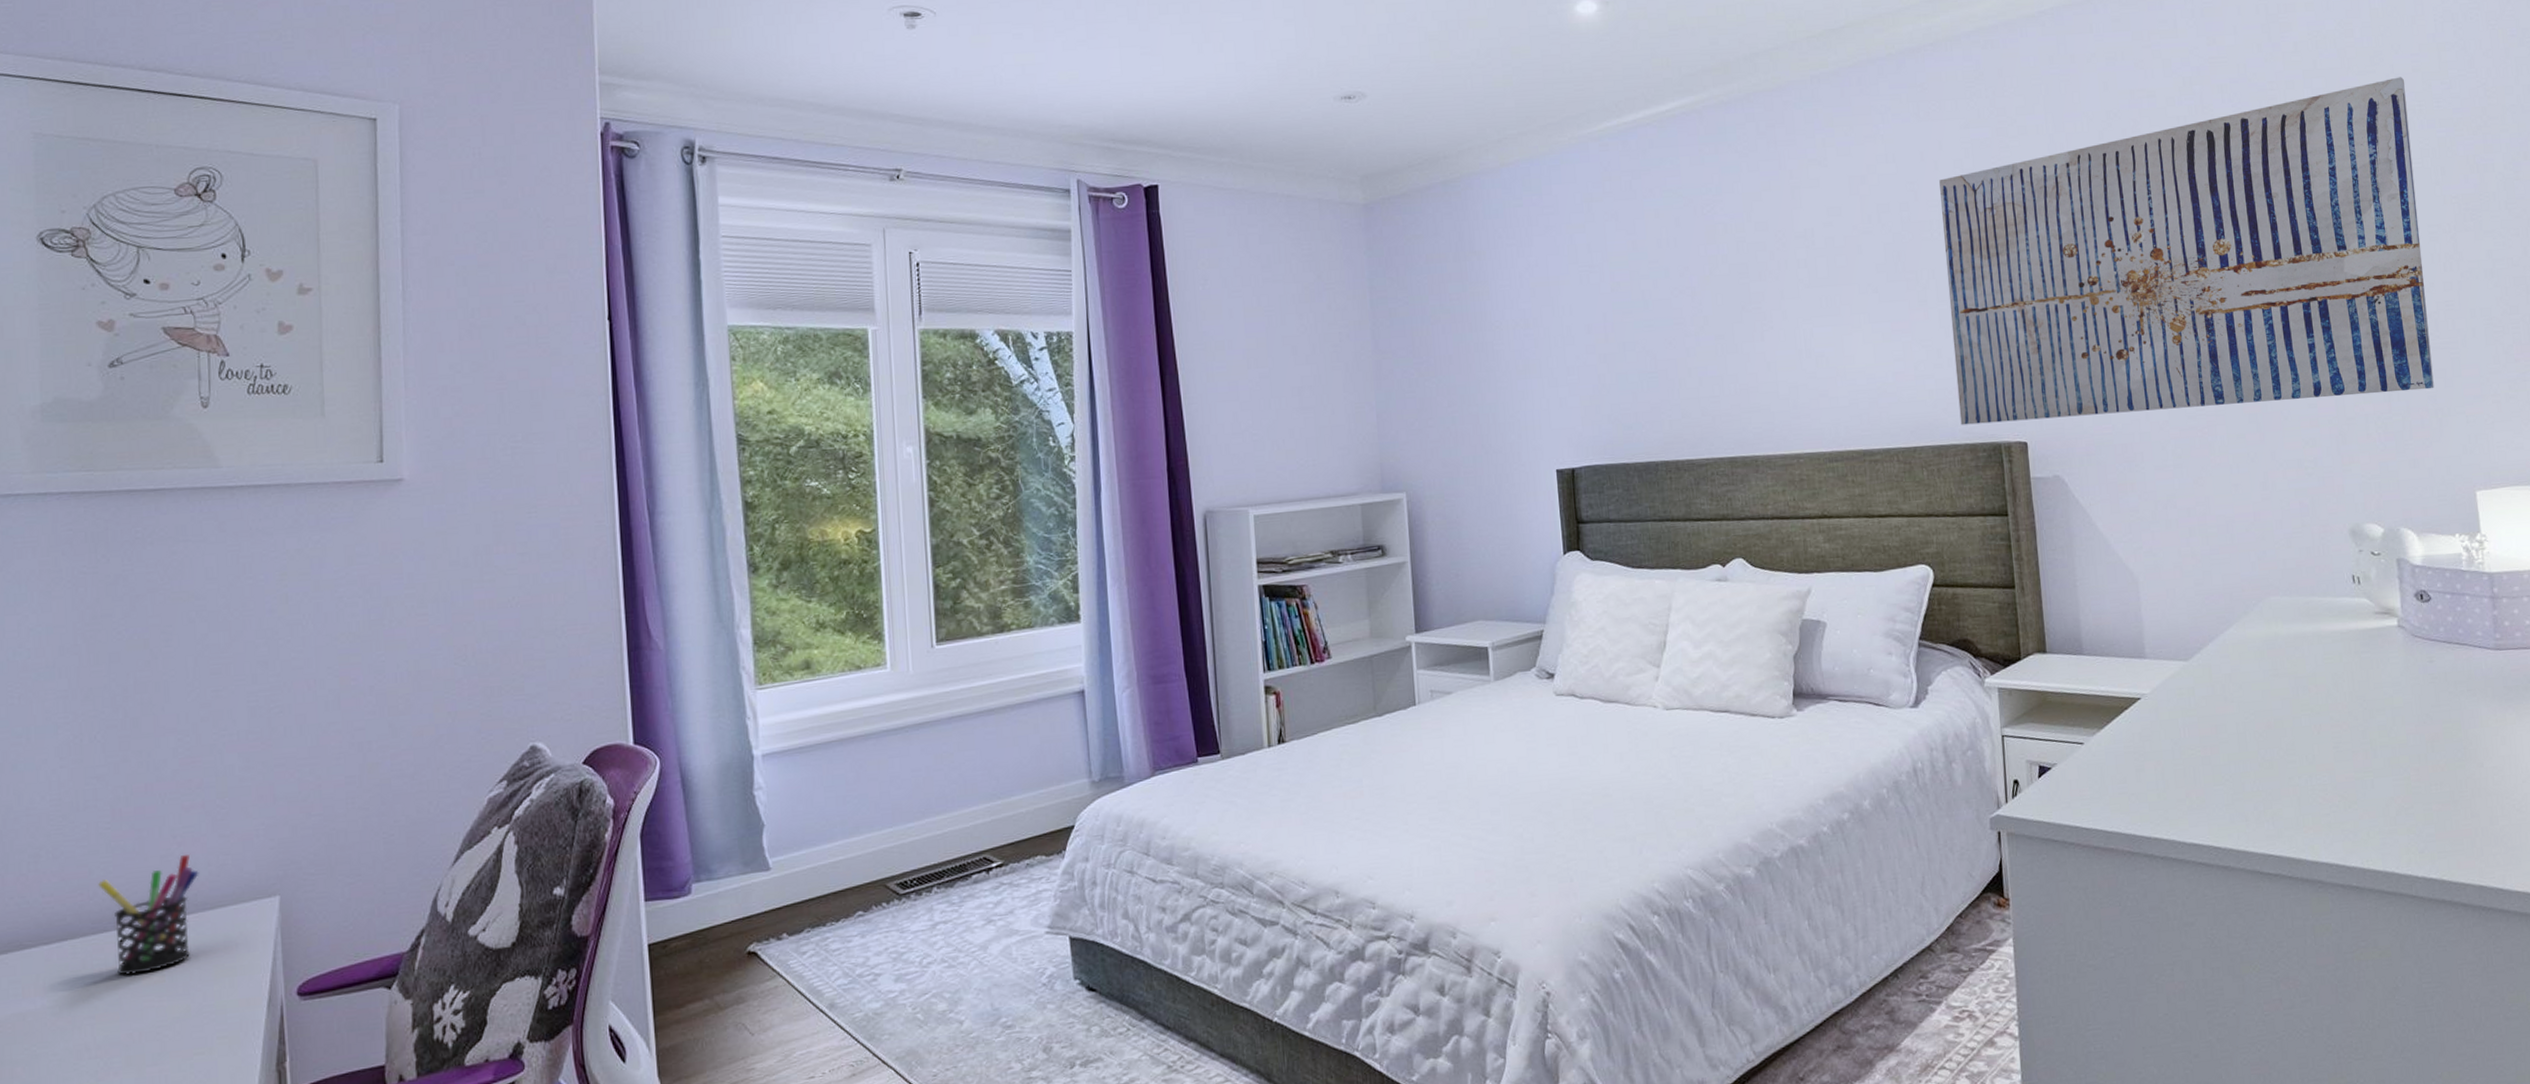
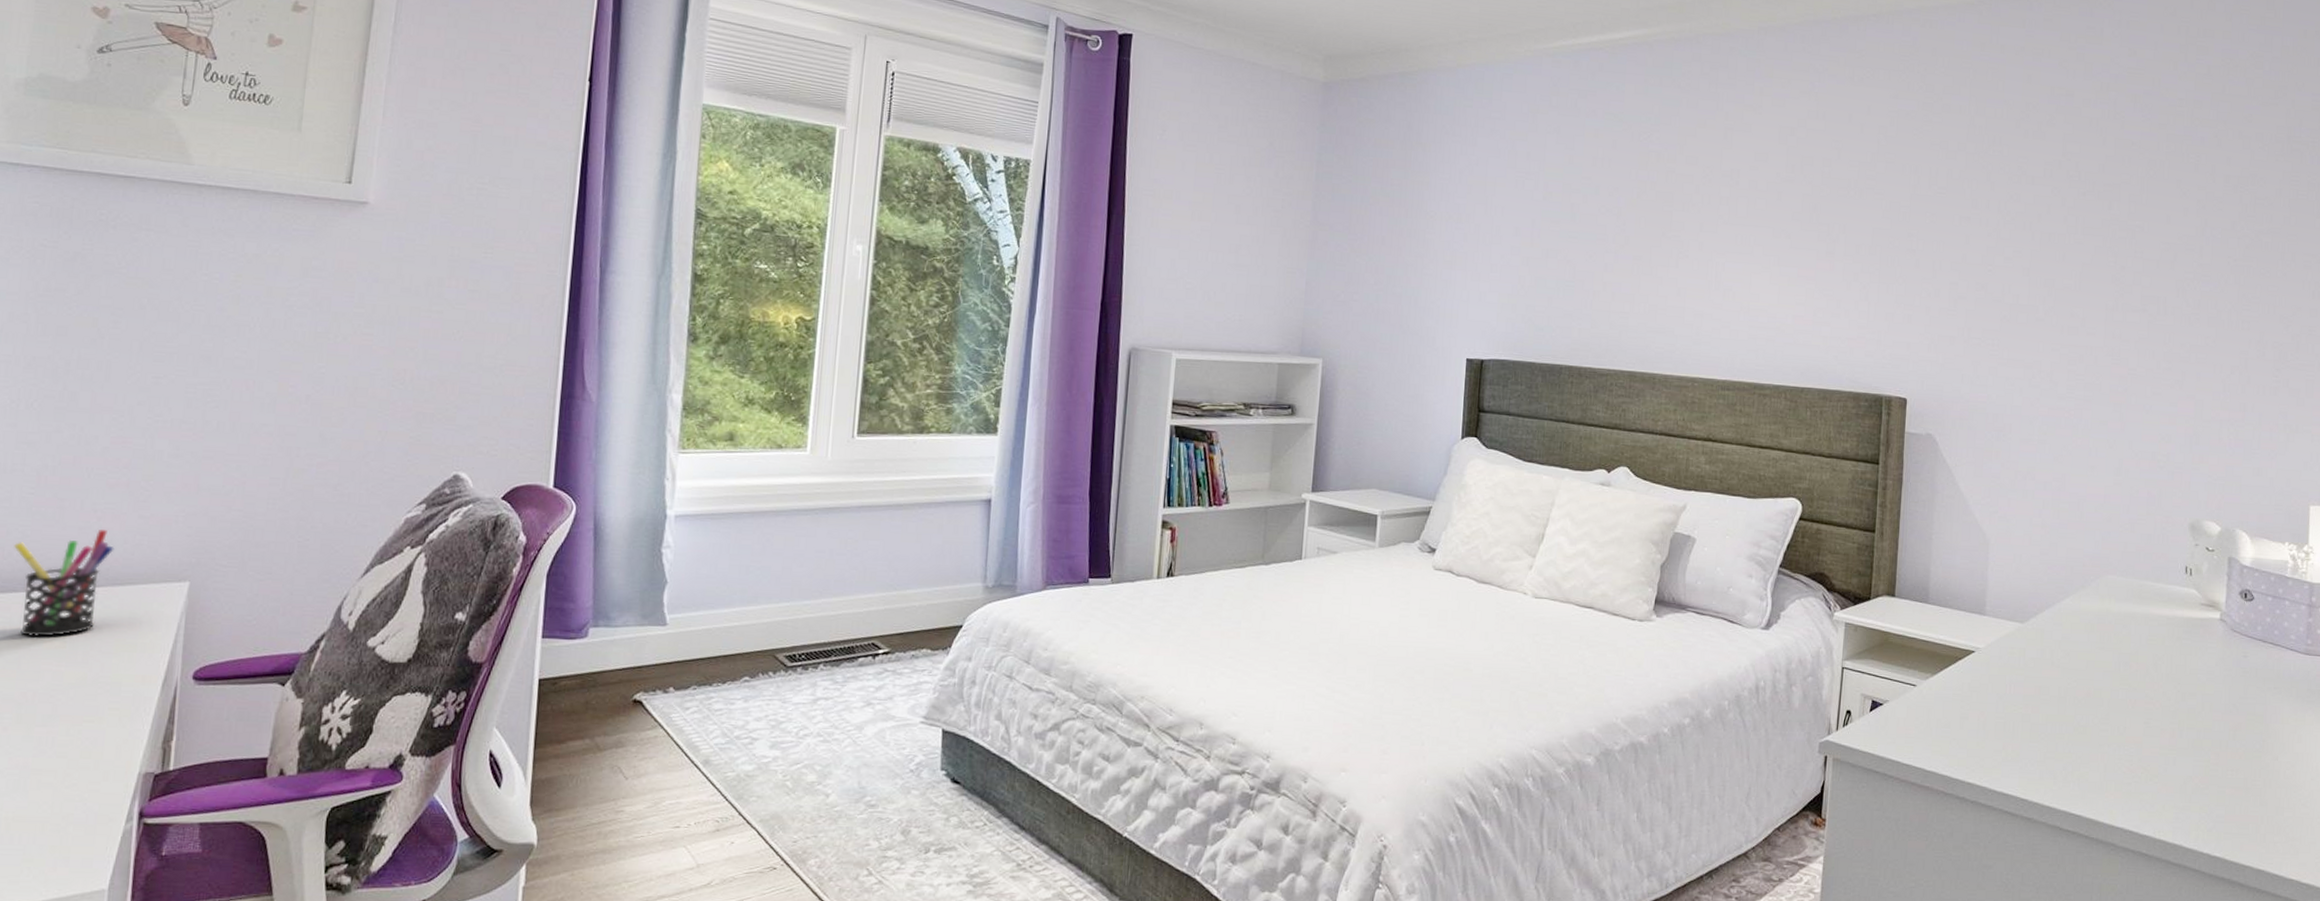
wall art: present [1939,77,2434,425] -> none [1848,112,2303,406]

